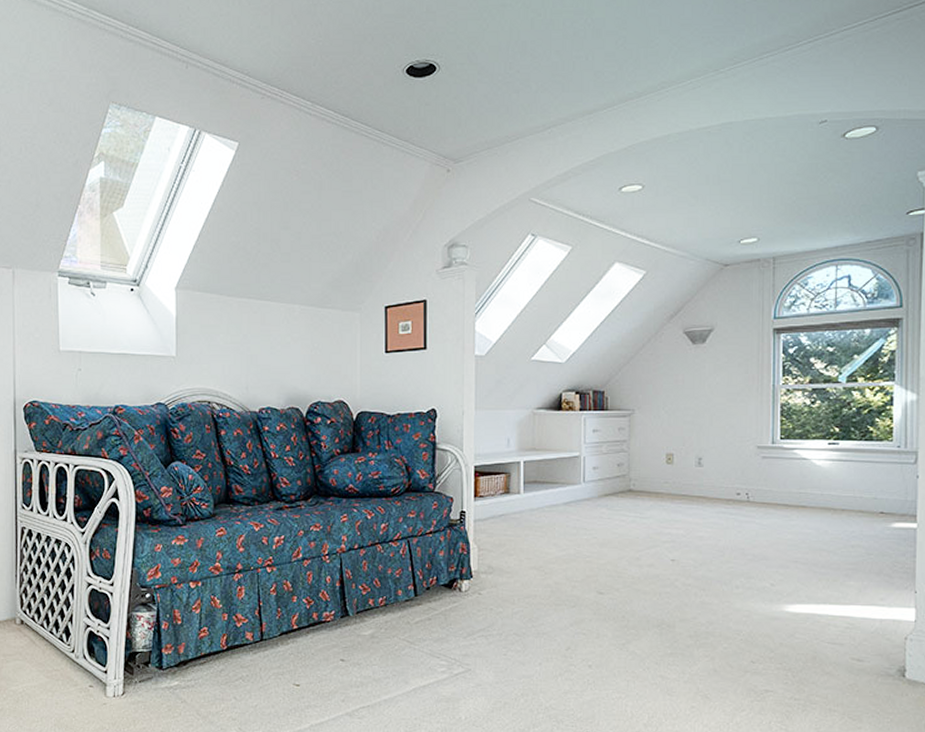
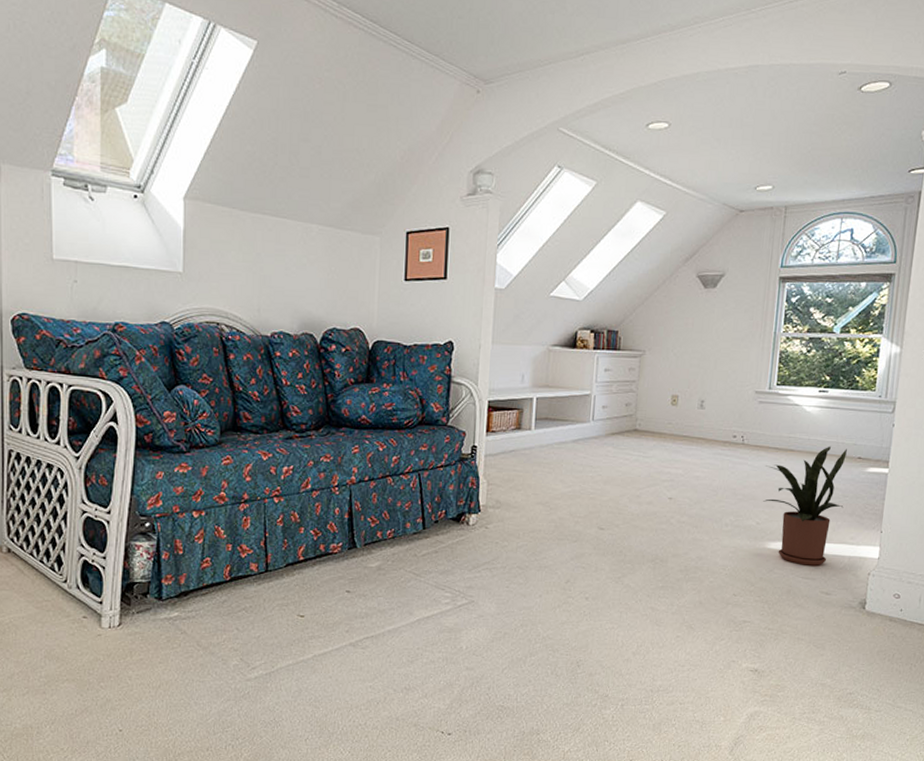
house plant: none [776,501,869,630] -> present [763,446,847,566]

